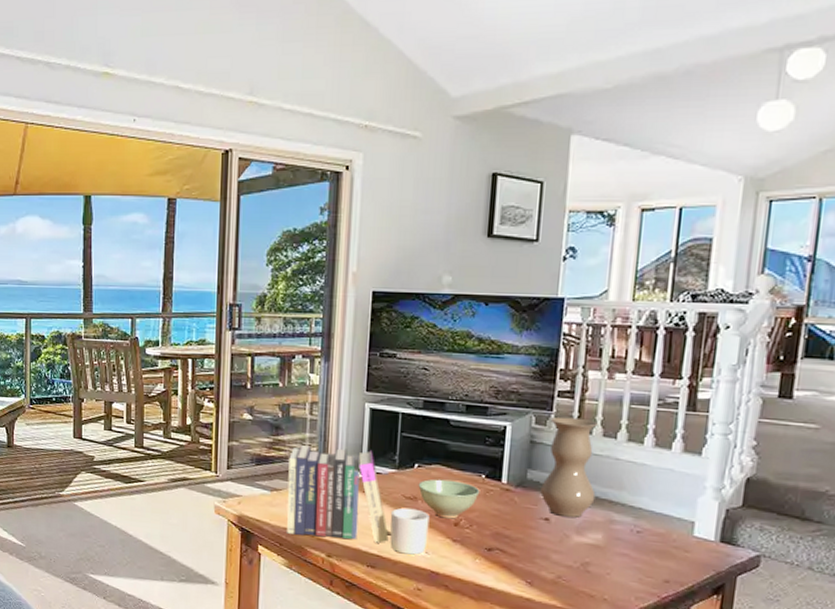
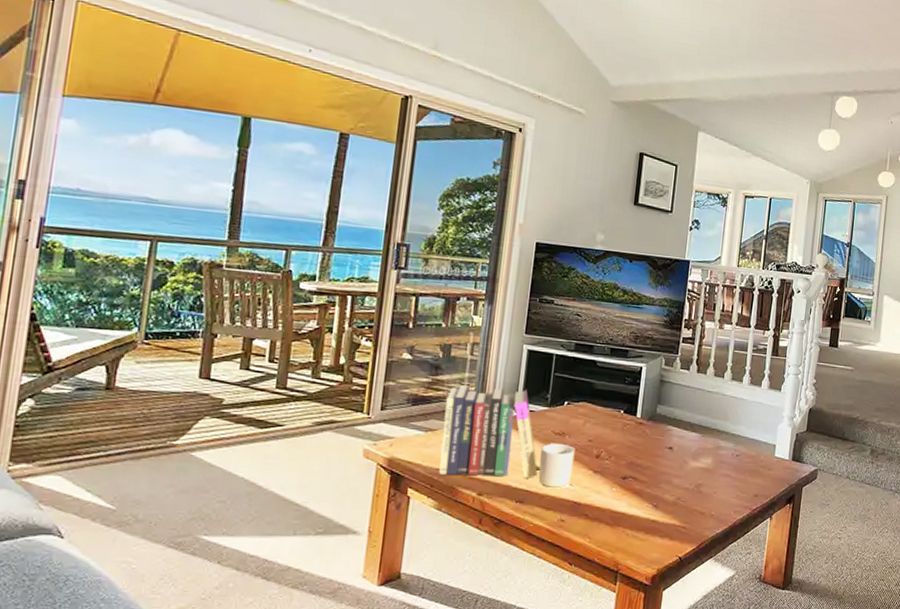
bowl: present [418,479,480,519] -> none [566,415,619,452]
vase: present [540,416,598,518] -> none [666,359,711,446]

